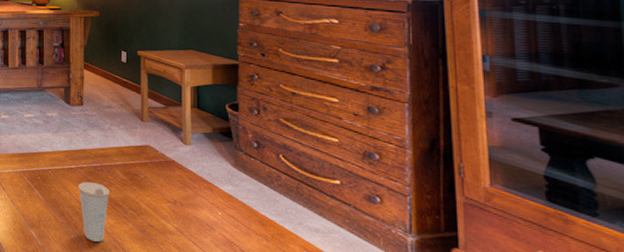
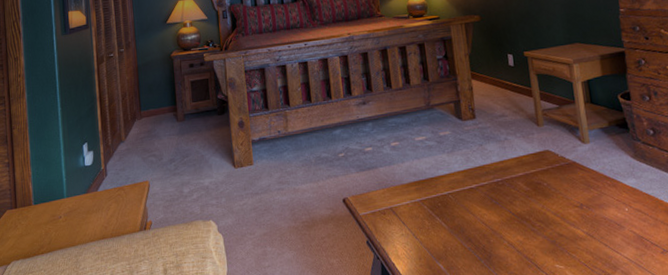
cup: present [77,182,109,242] -> none [481,199,516,263]

